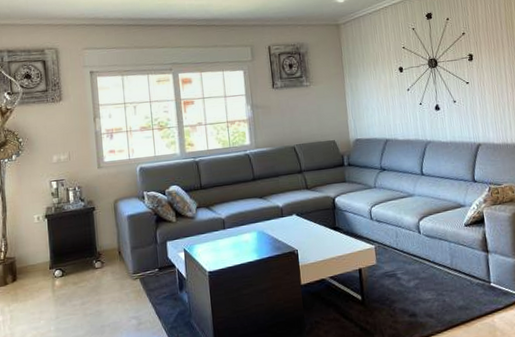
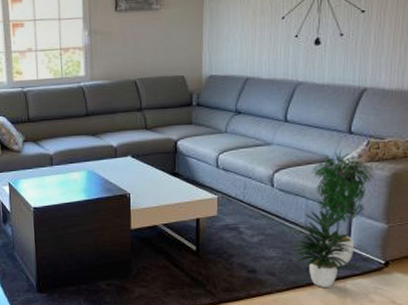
potted plant: none [440,195,500,324] -> present [288,148,376,287]

